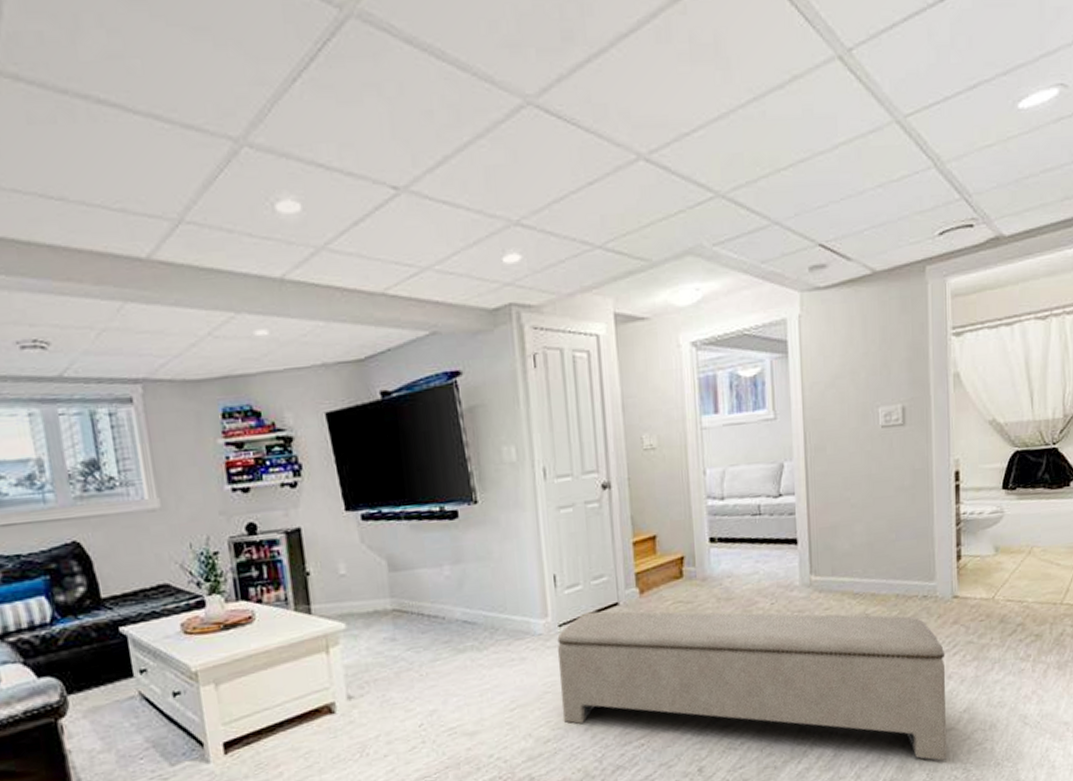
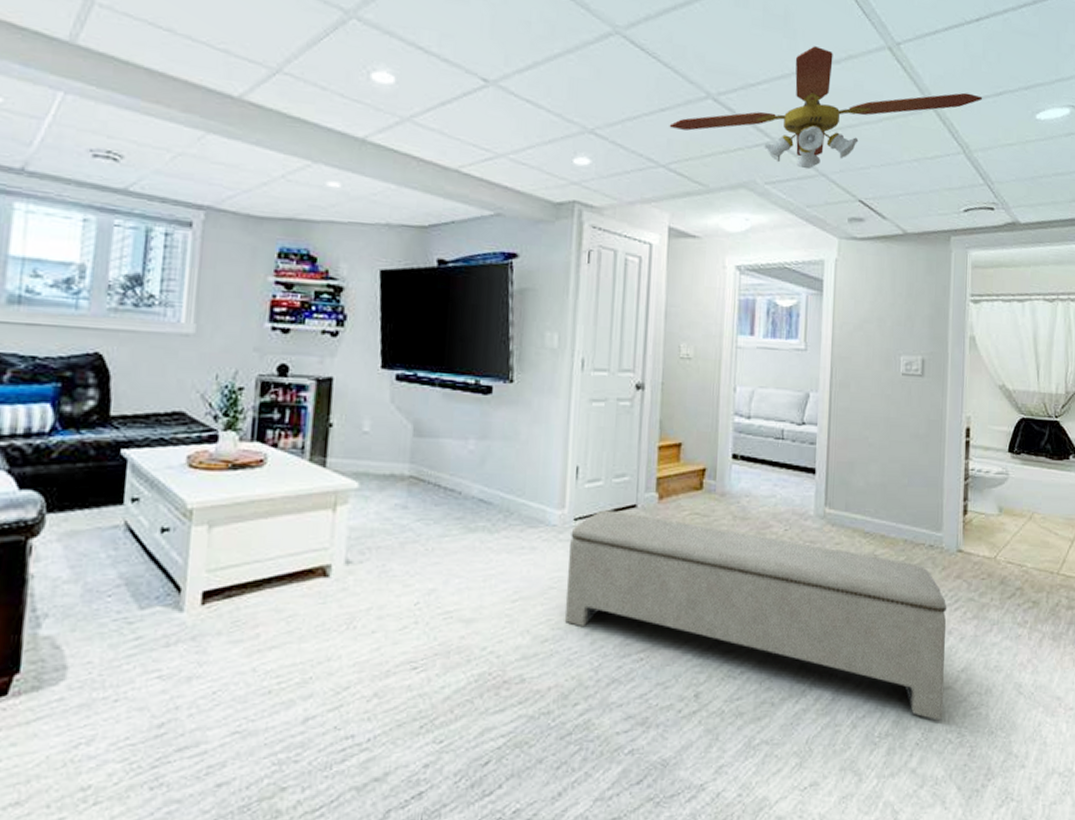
ceiling fan: none [600,73,954,221] -> present [669,46,983,170]

